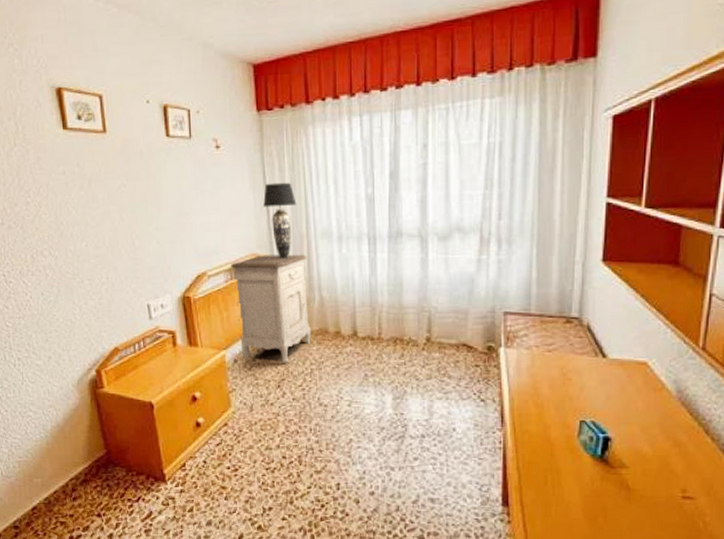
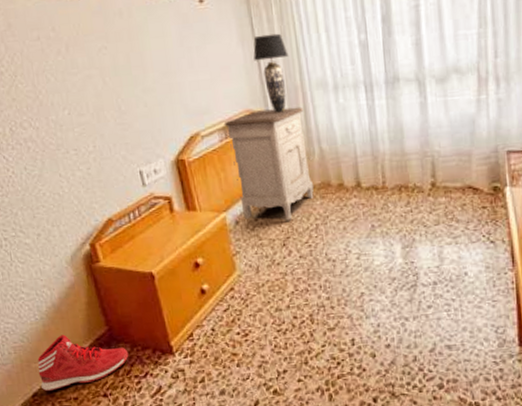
sneaker: none [39,454,124,506] -> present [37,334,129,391]

